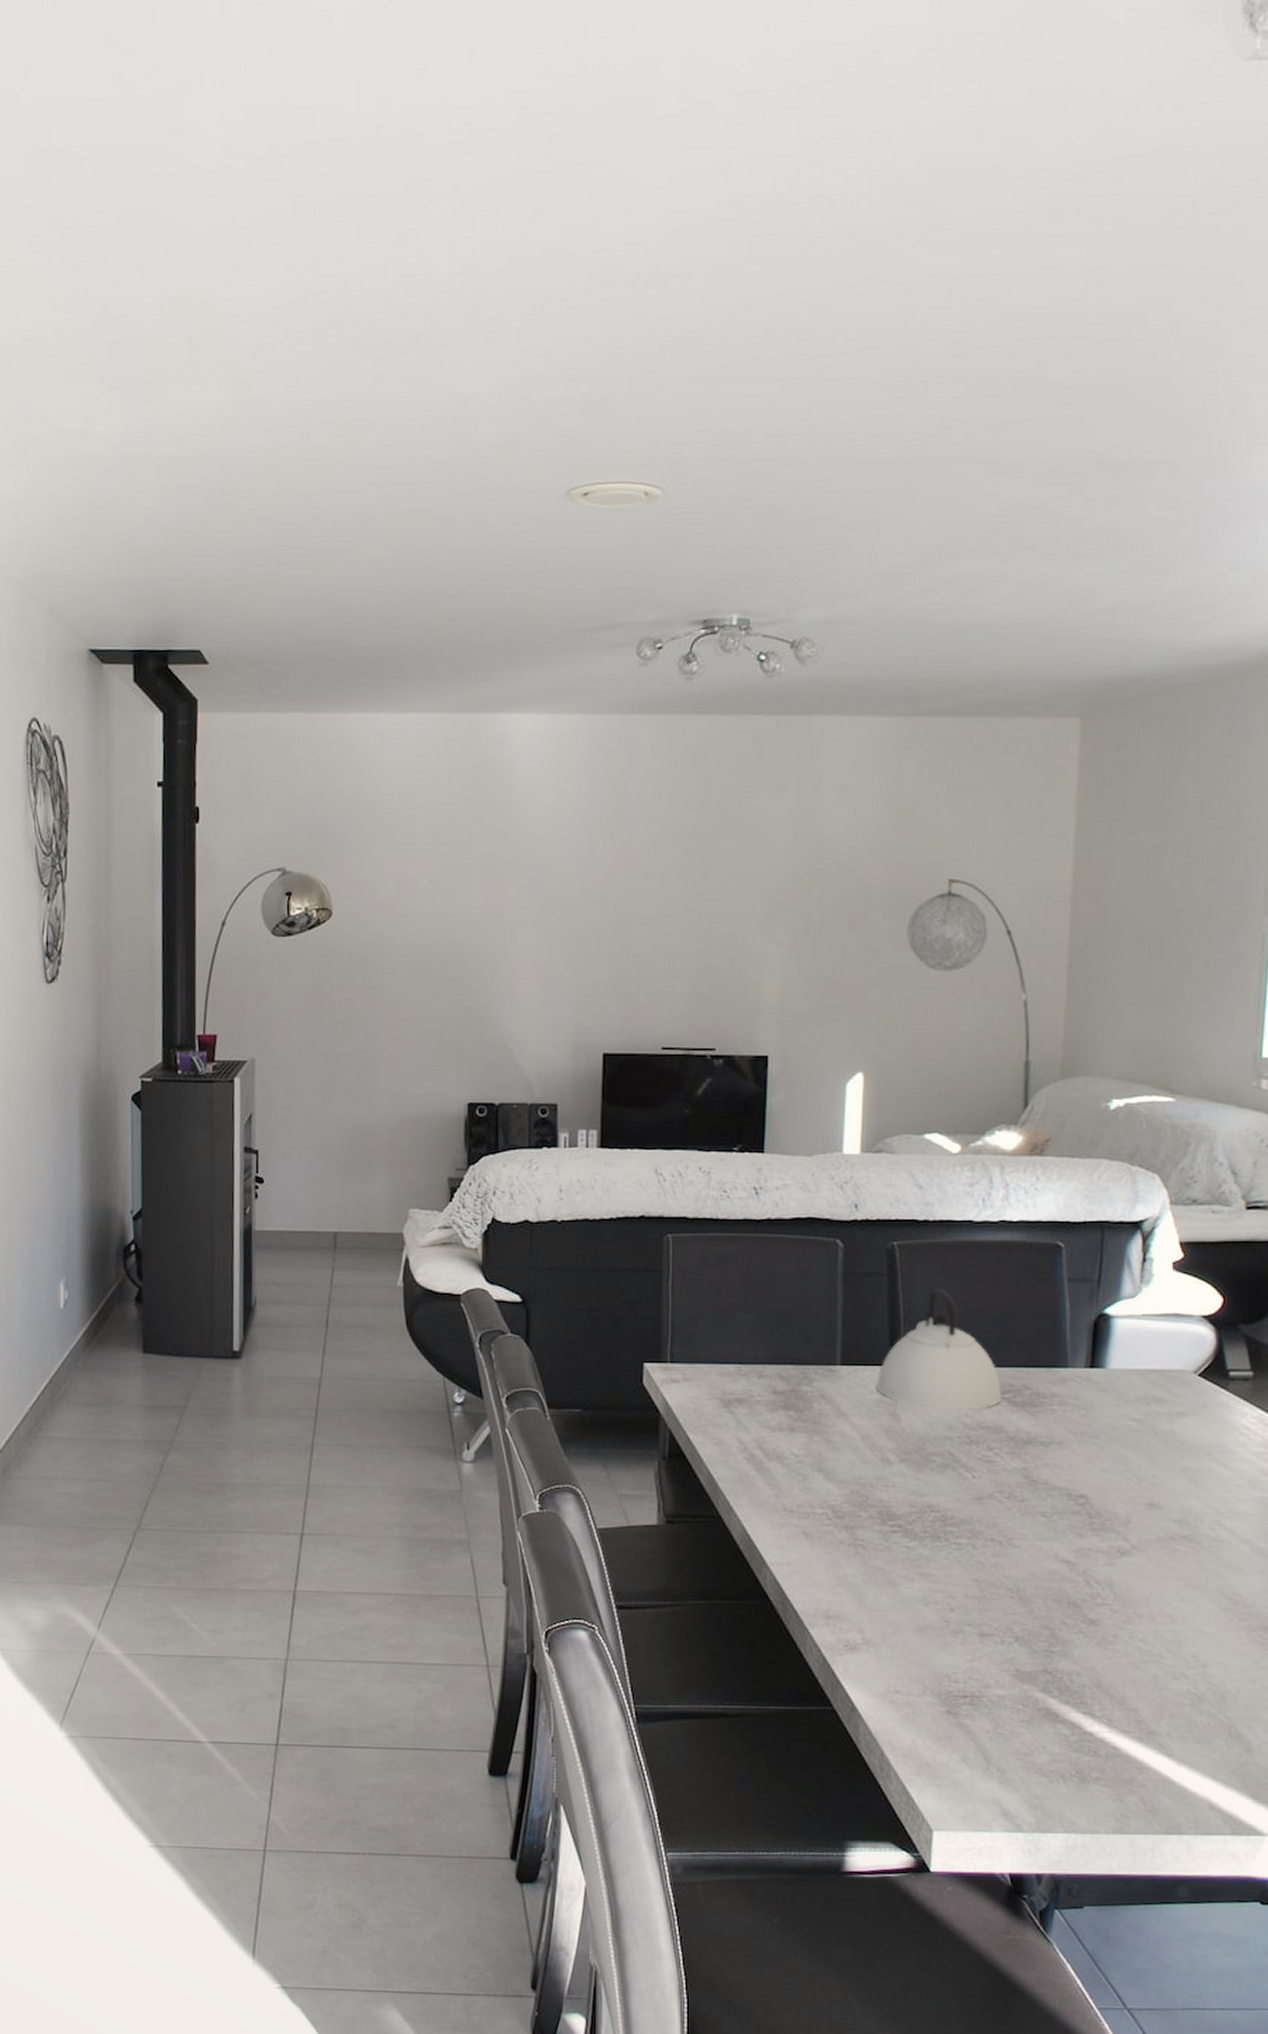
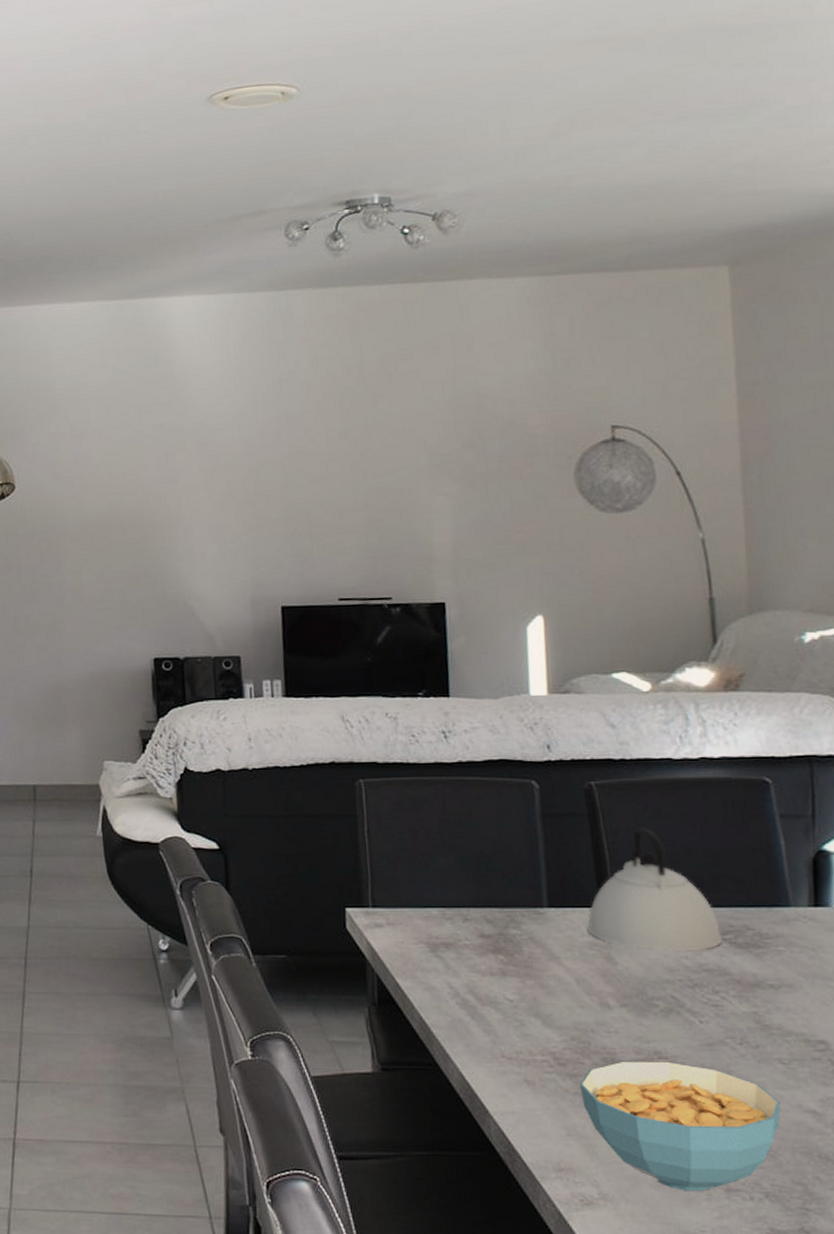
cereal bowl: none [855,1514,1038,1637] -> present [580,1061,781,1192]

